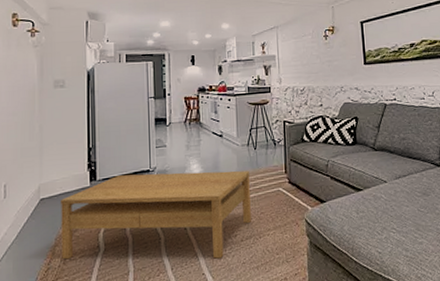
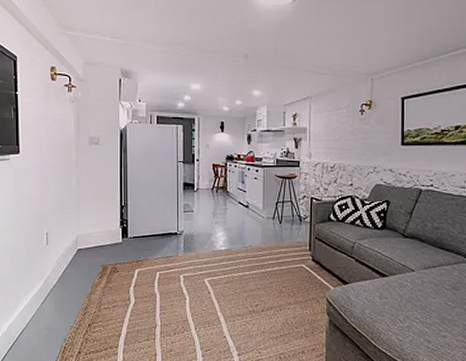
coffee table: present [60,170,251,260] -> none [95,234,274,325]

